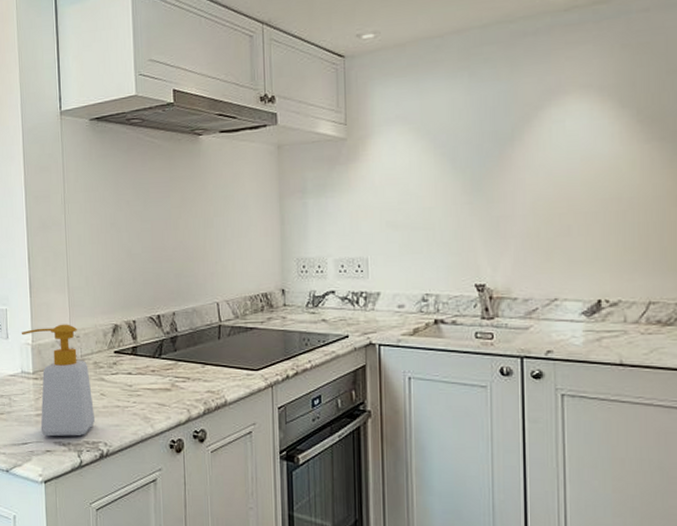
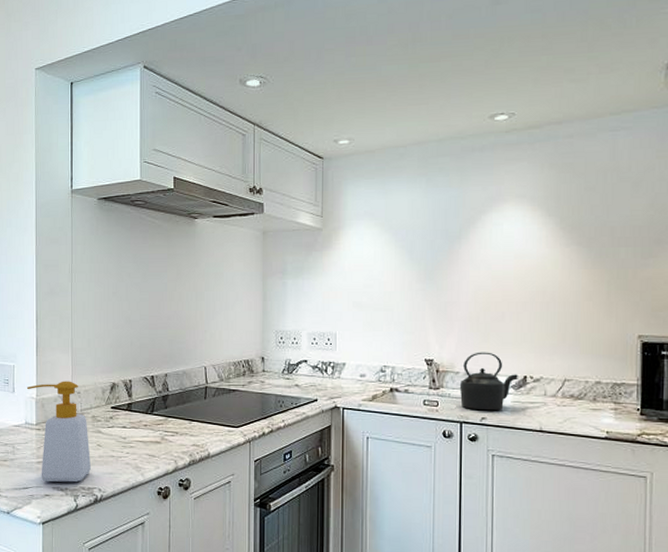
kettle: none [518,273,591,343] -> present [459,352,518,411]

